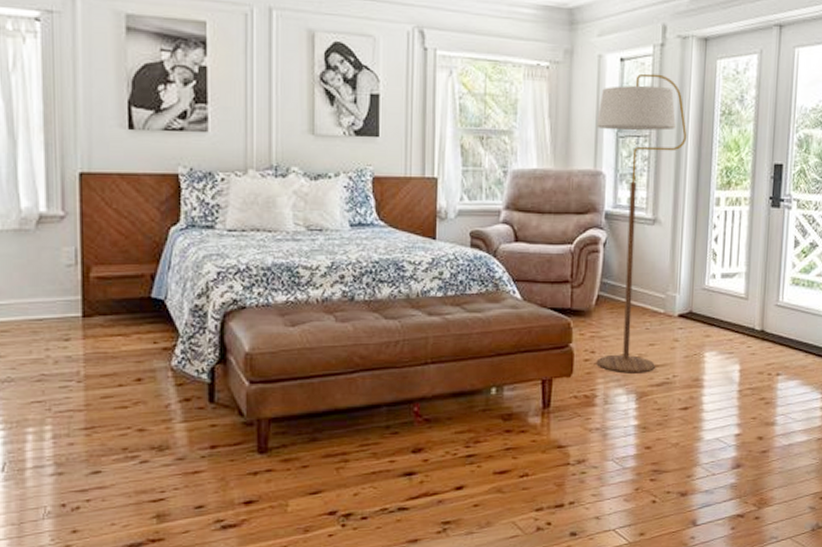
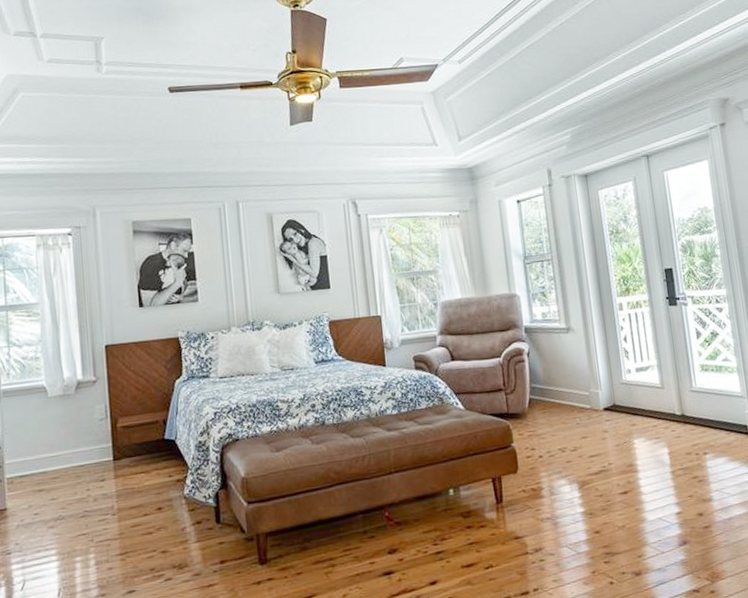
floor lamp: present [596,73,687,373] -> none [505,208,591,465]

